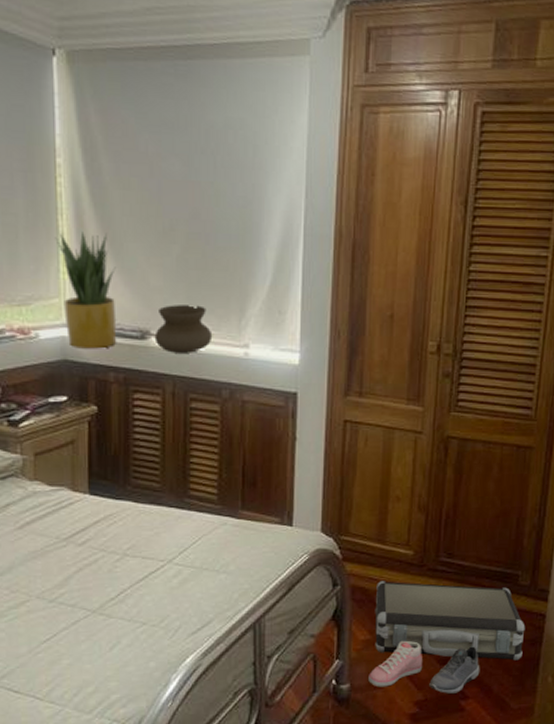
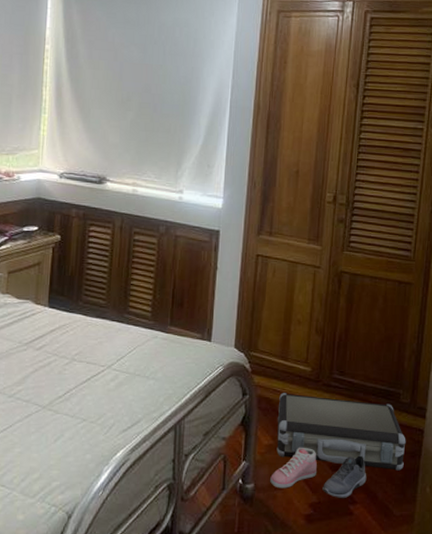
planter: present [55,231,117,350] -> none [39,100,84,191]
vase: present [154,305,213,353] -> none [109,157,155,196]

